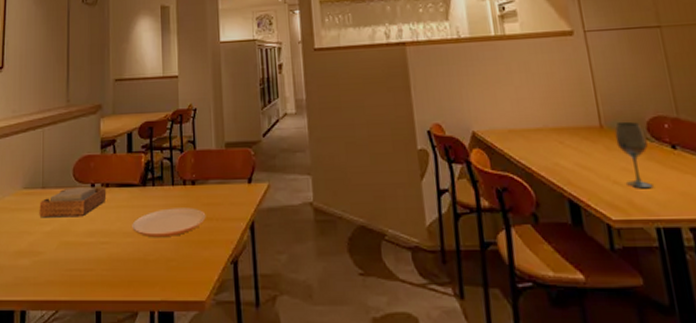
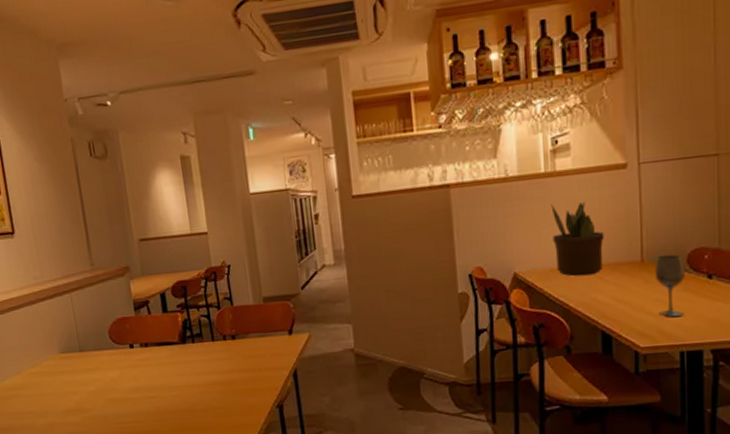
napkin holder: present [39,186,107,217] -> none [79,346,147,378]
plate: present [132,207,206,238] -> none [176,360,249,390]
planter: none [503,65,562,139] -> present [551,202,604,276]

